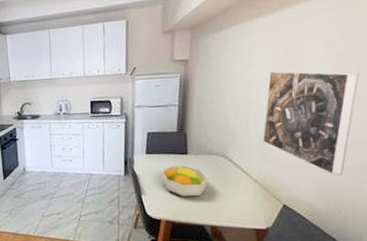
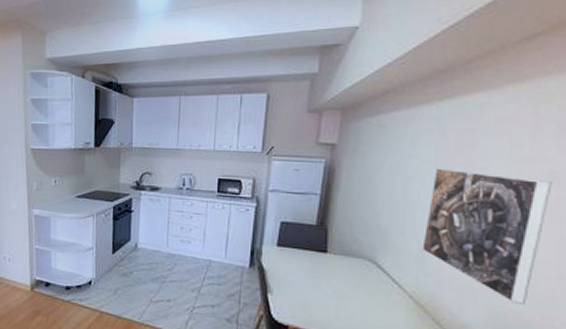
fruit bowl: present [161,165,209,196] -> none [293,263,352,304]

